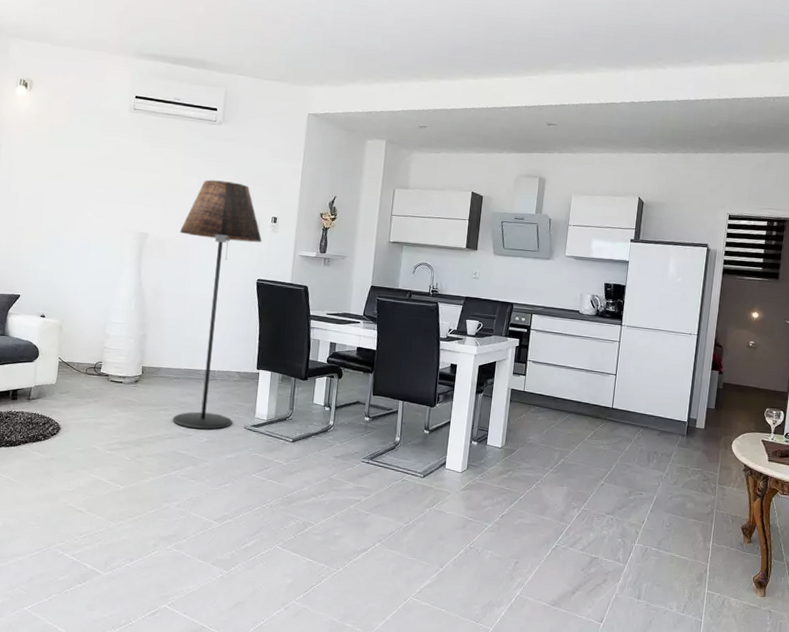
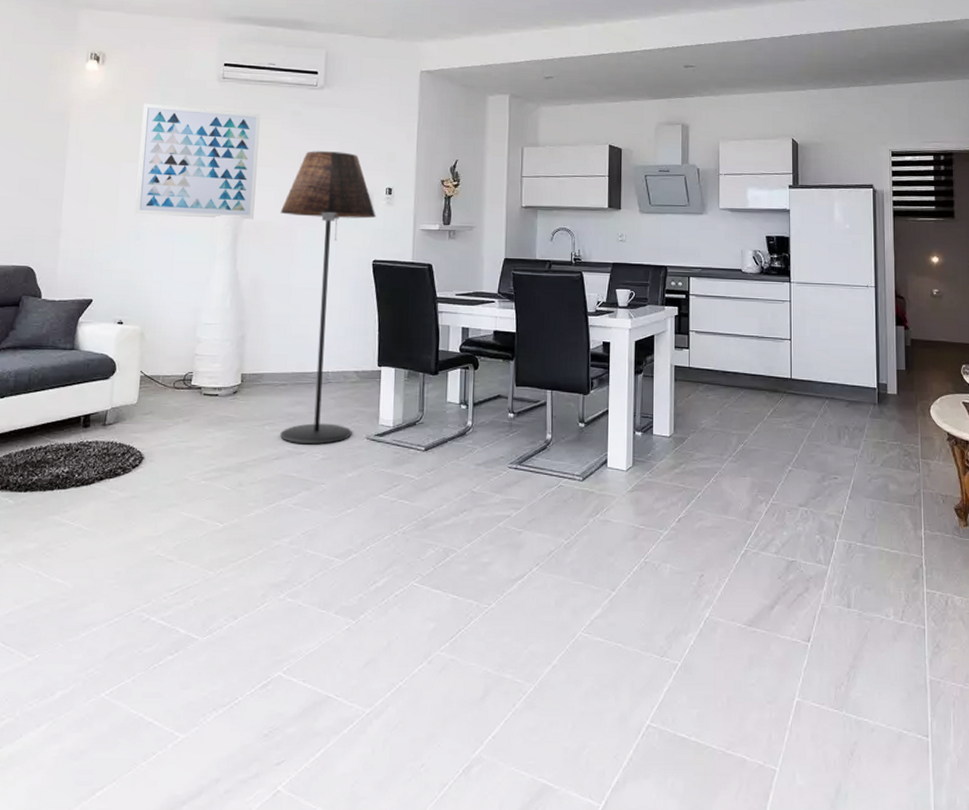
wall art: none [56,127,166,237] -> present [135,103,261,220]

